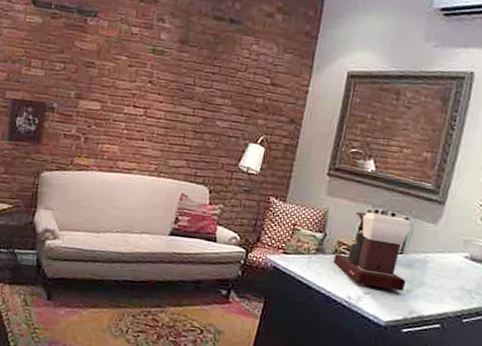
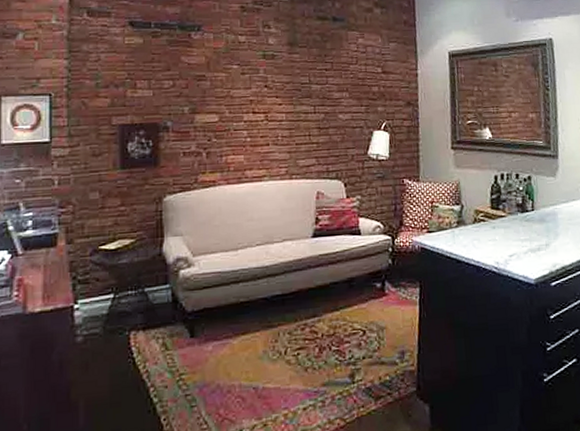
coffee maker: present [333,211,413,291] -> none [475,175,544,248]

